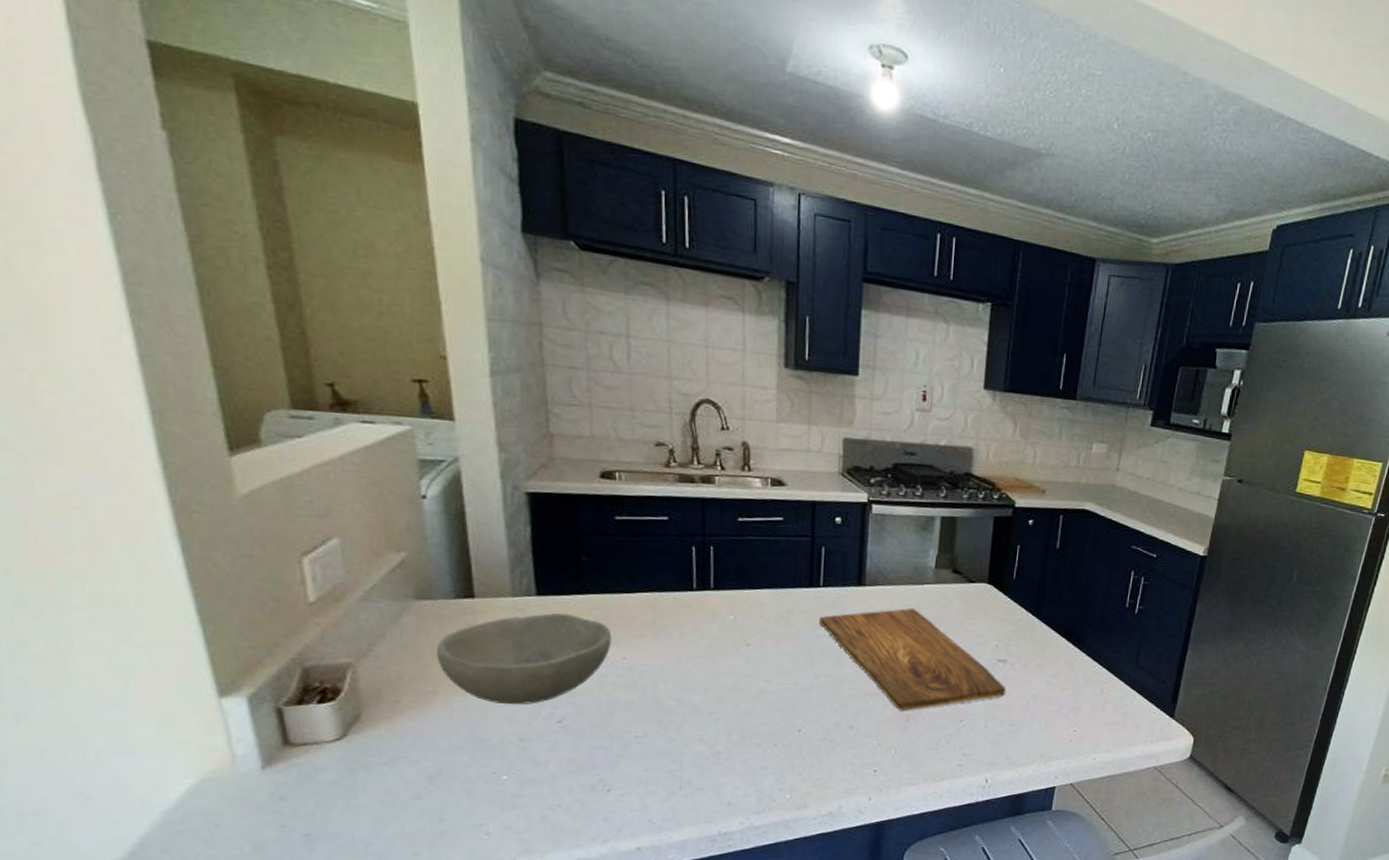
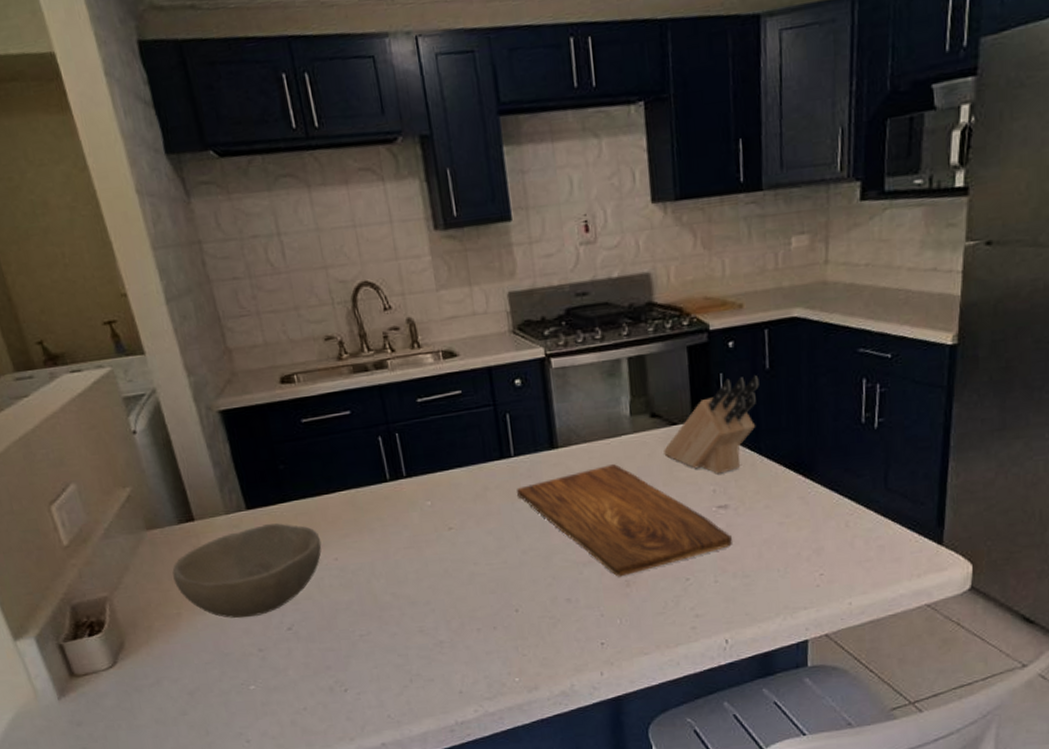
knife block: none [958,551,1050,632] -> present [662,375,760,474]

